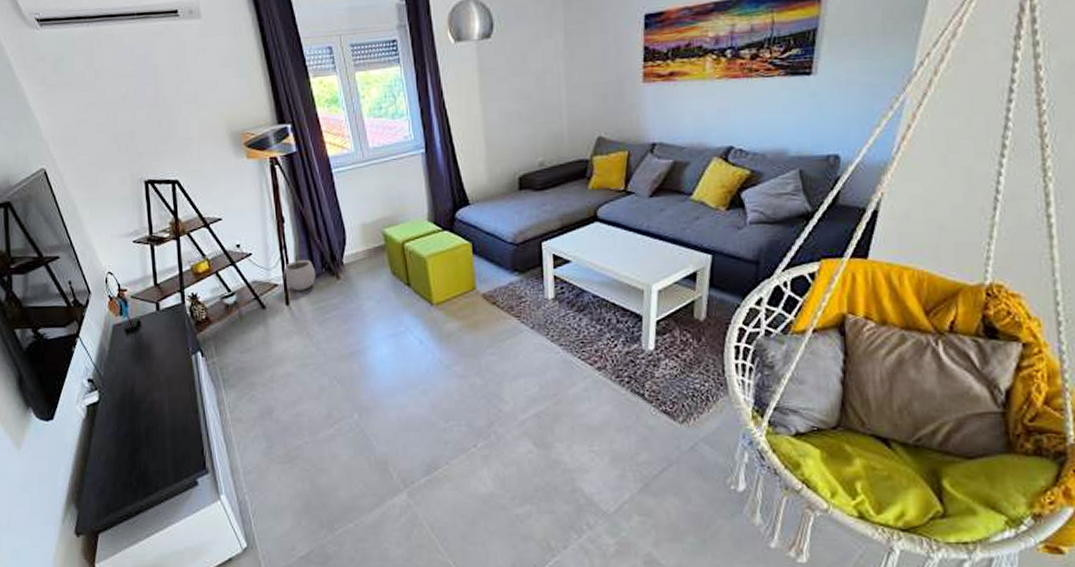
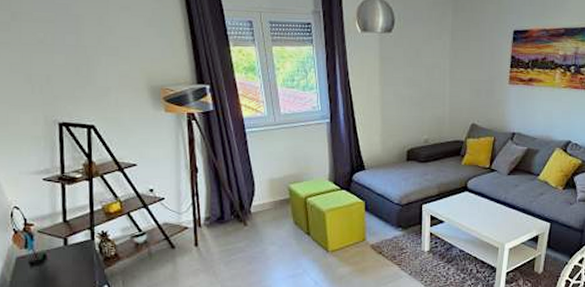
plant pot: present [283,255,317,291] -> none [194,202,225,234]

